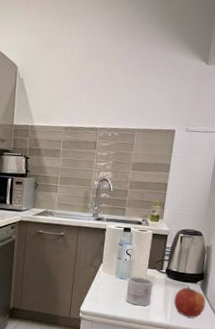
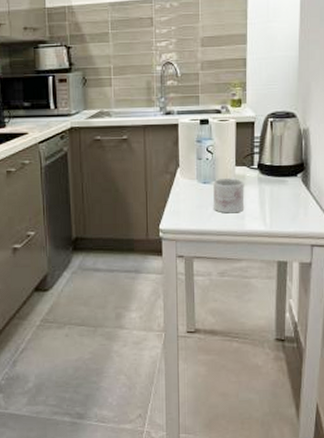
apple: present [173,286,206,318] -> none [272,181,310,219]

